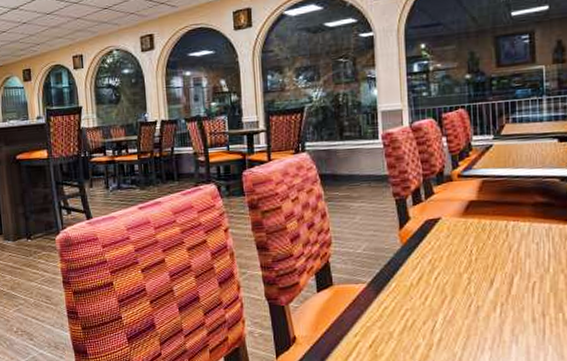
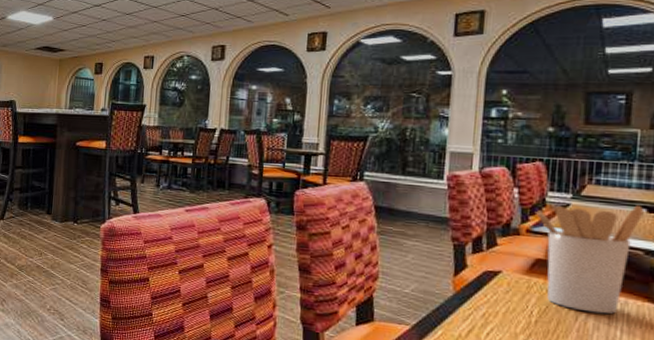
utensil holder: none [463,136,556,243] -> present [534,205,644,314]

